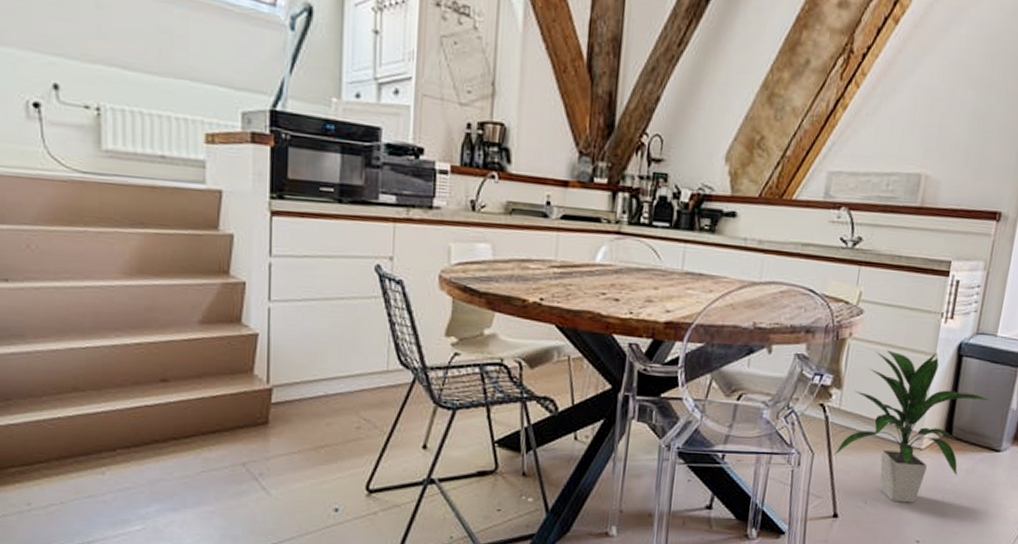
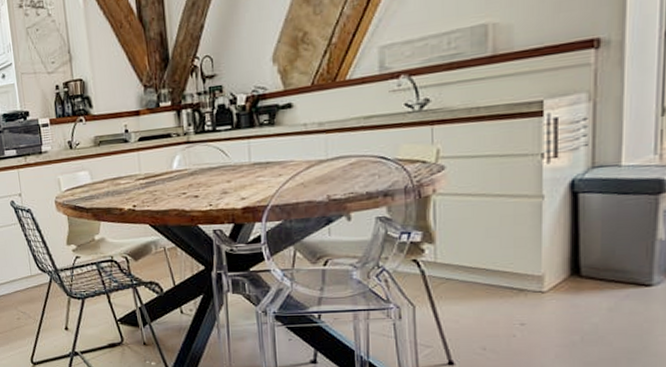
indoor plant: present [834,350,992,503] -> none [438,193,628,347]

